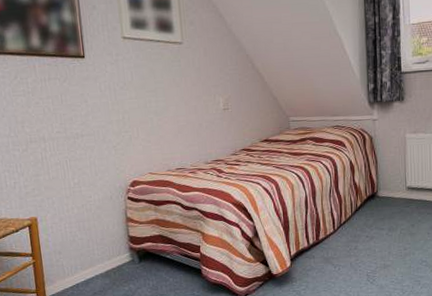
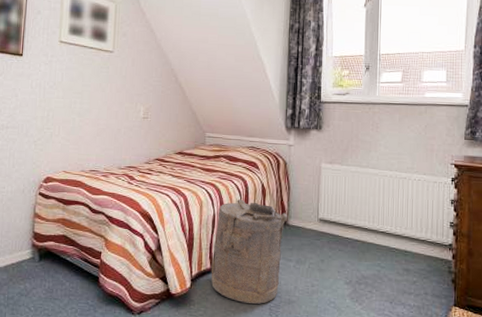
laundry hamper: none [308,178,378,274] -> present [211,199,288,305]

